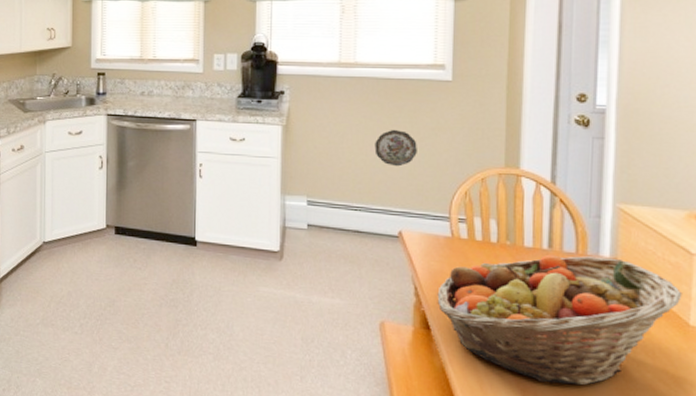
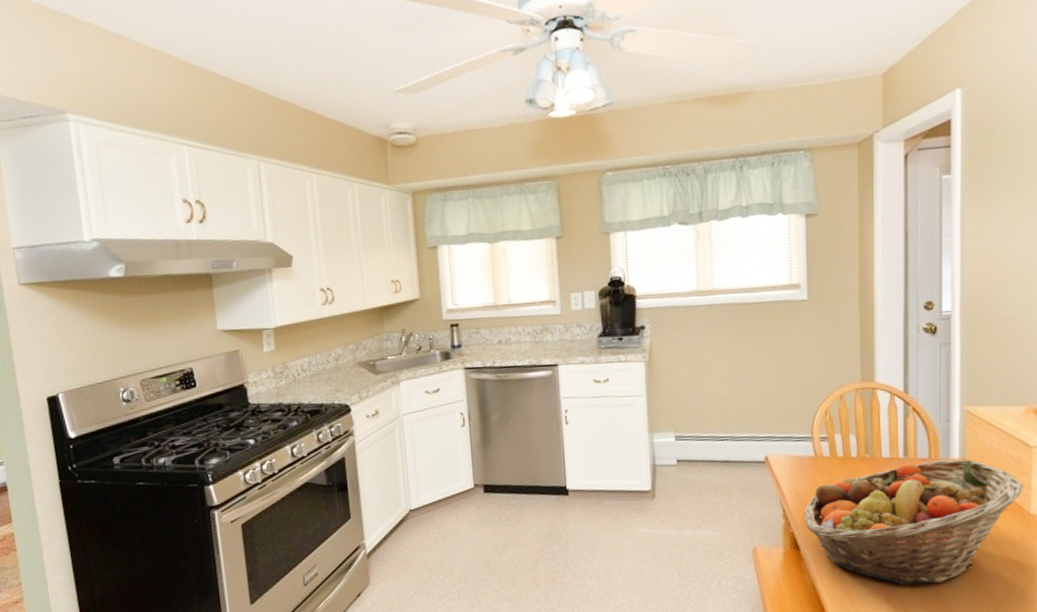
decorative plate: present [374,130,417,167] -> none [737,355,778,392]

